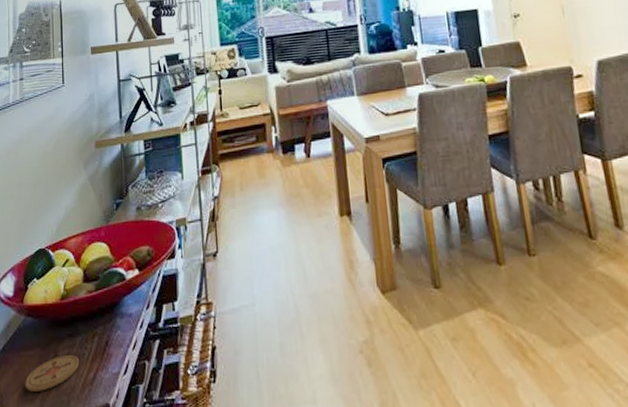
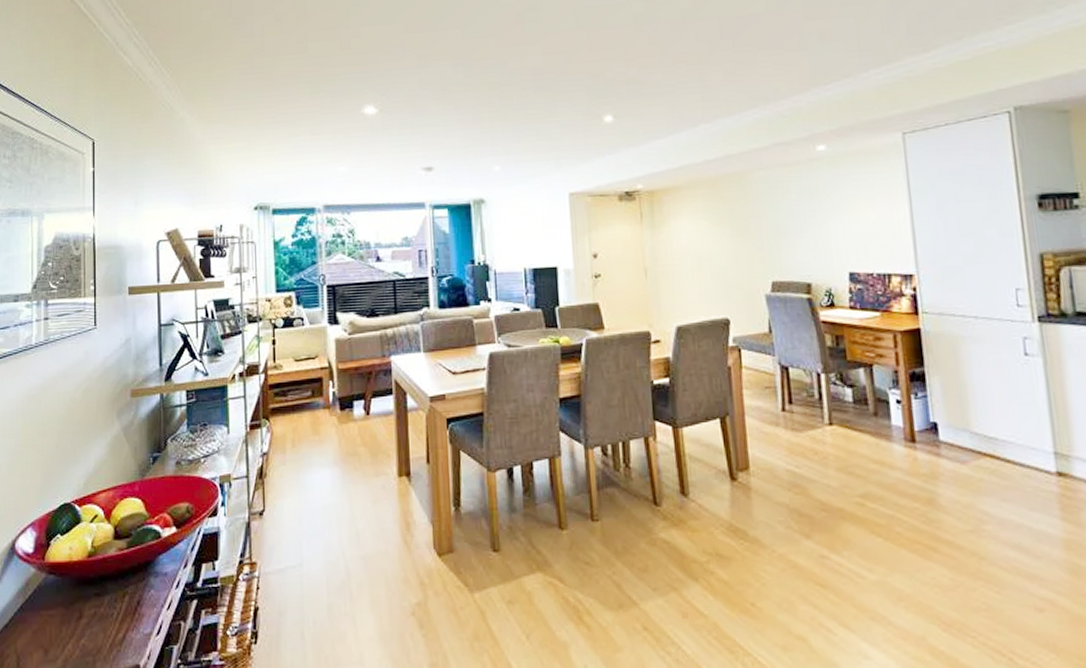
coaster: present [25,355,80,391] -> none [45,615,108,652]

